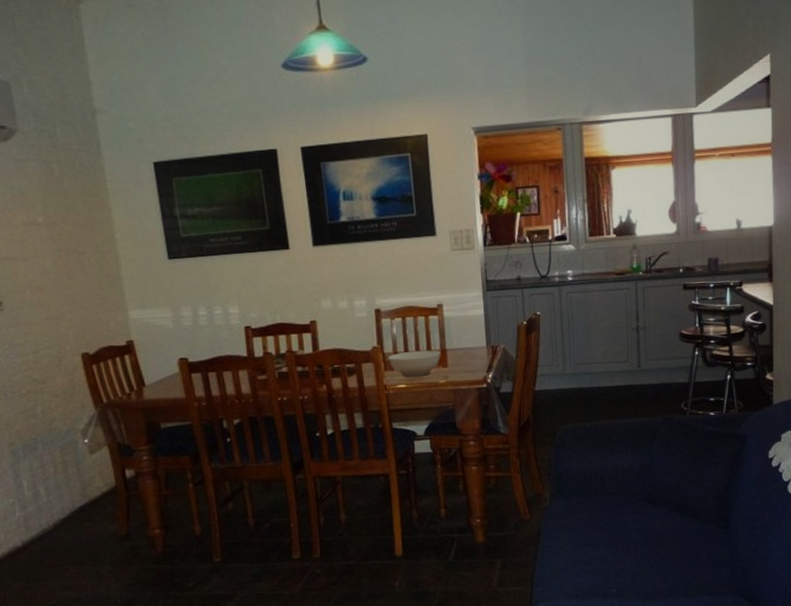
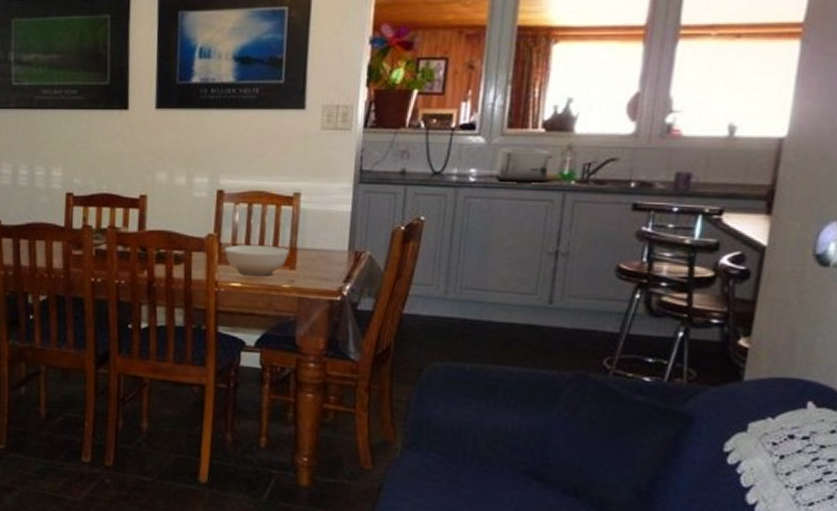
toaster: none [585,250,624,278] -> present [494,148,552,183]

